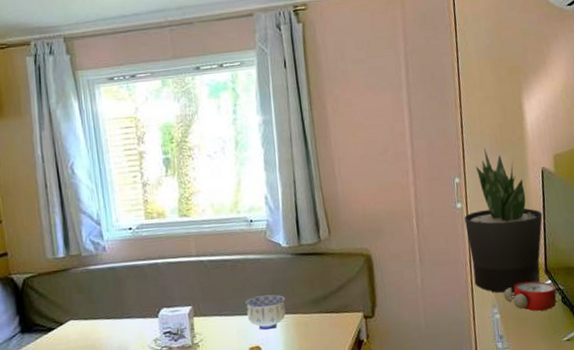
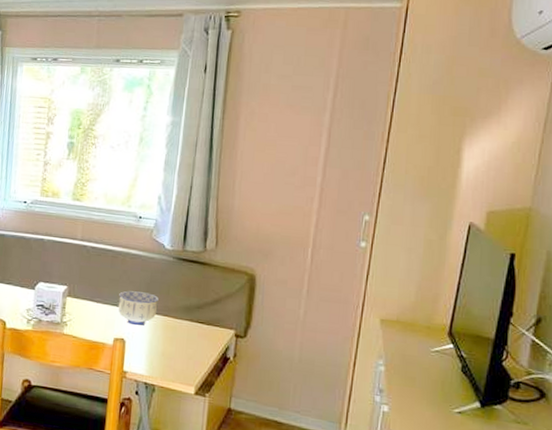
planter: present [464,148,543,294] -> none [363,190,459,349]
alarm clock: present [503,281,562,311] -> none [393,339,464,375]

